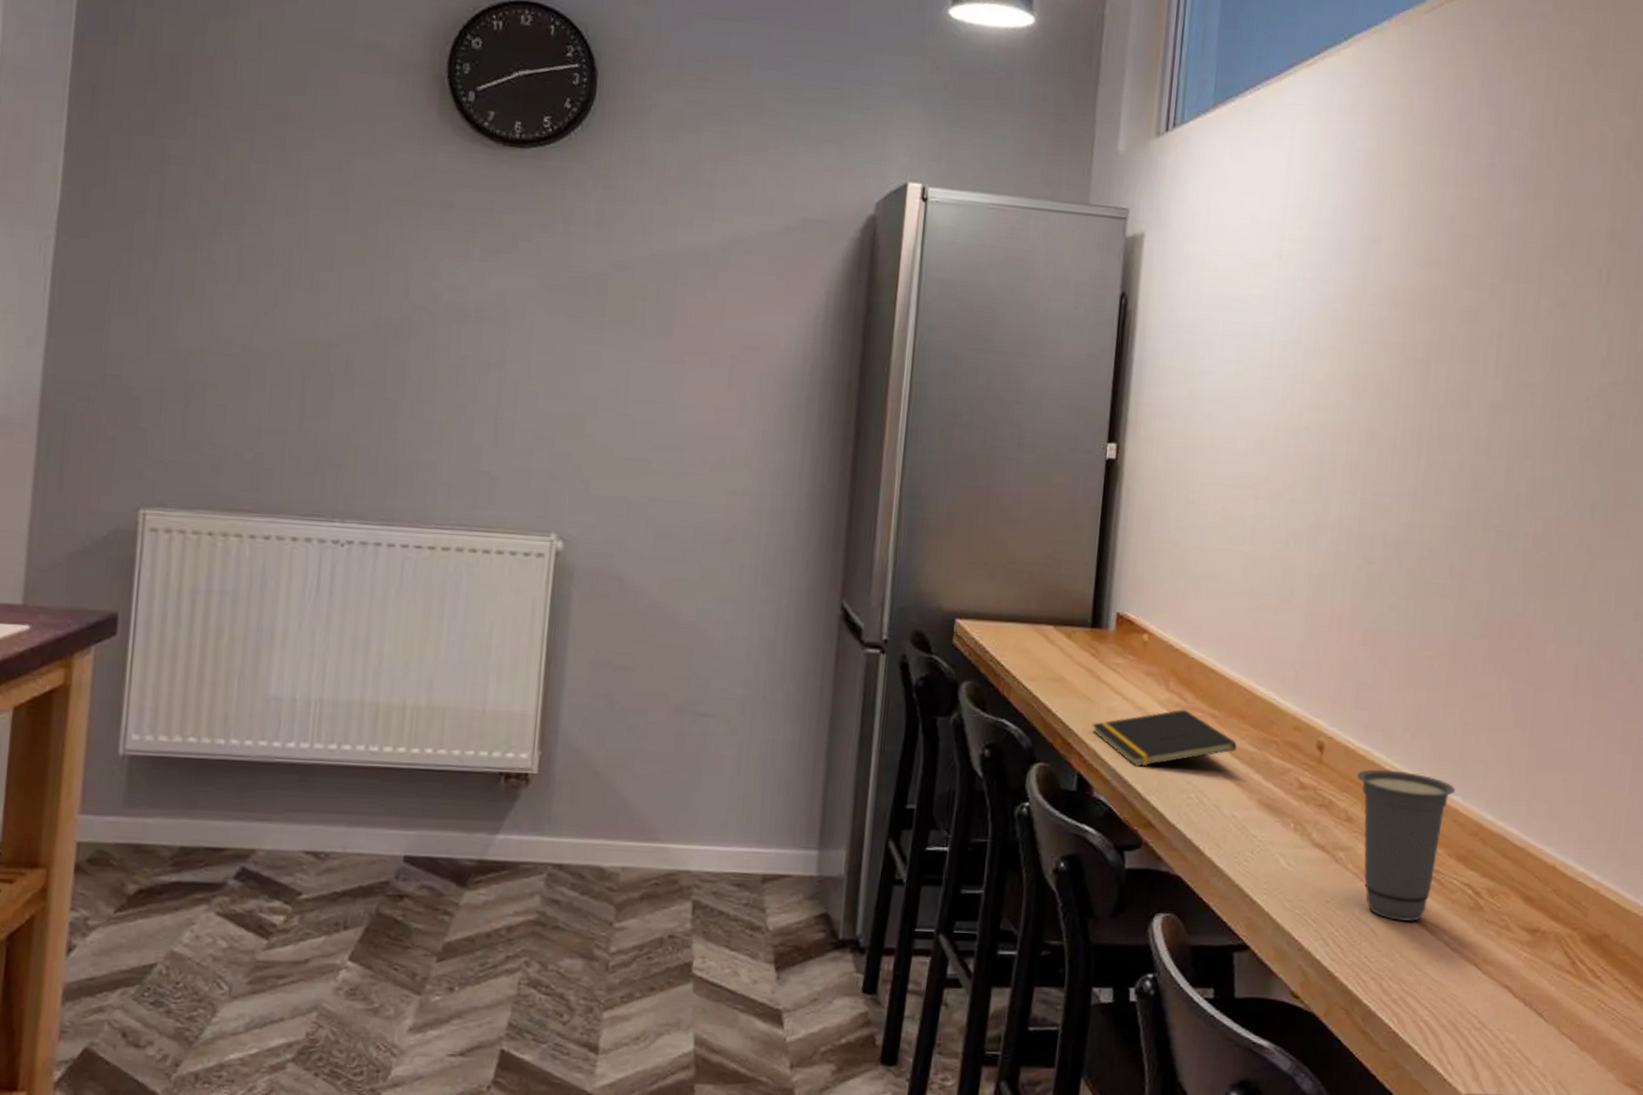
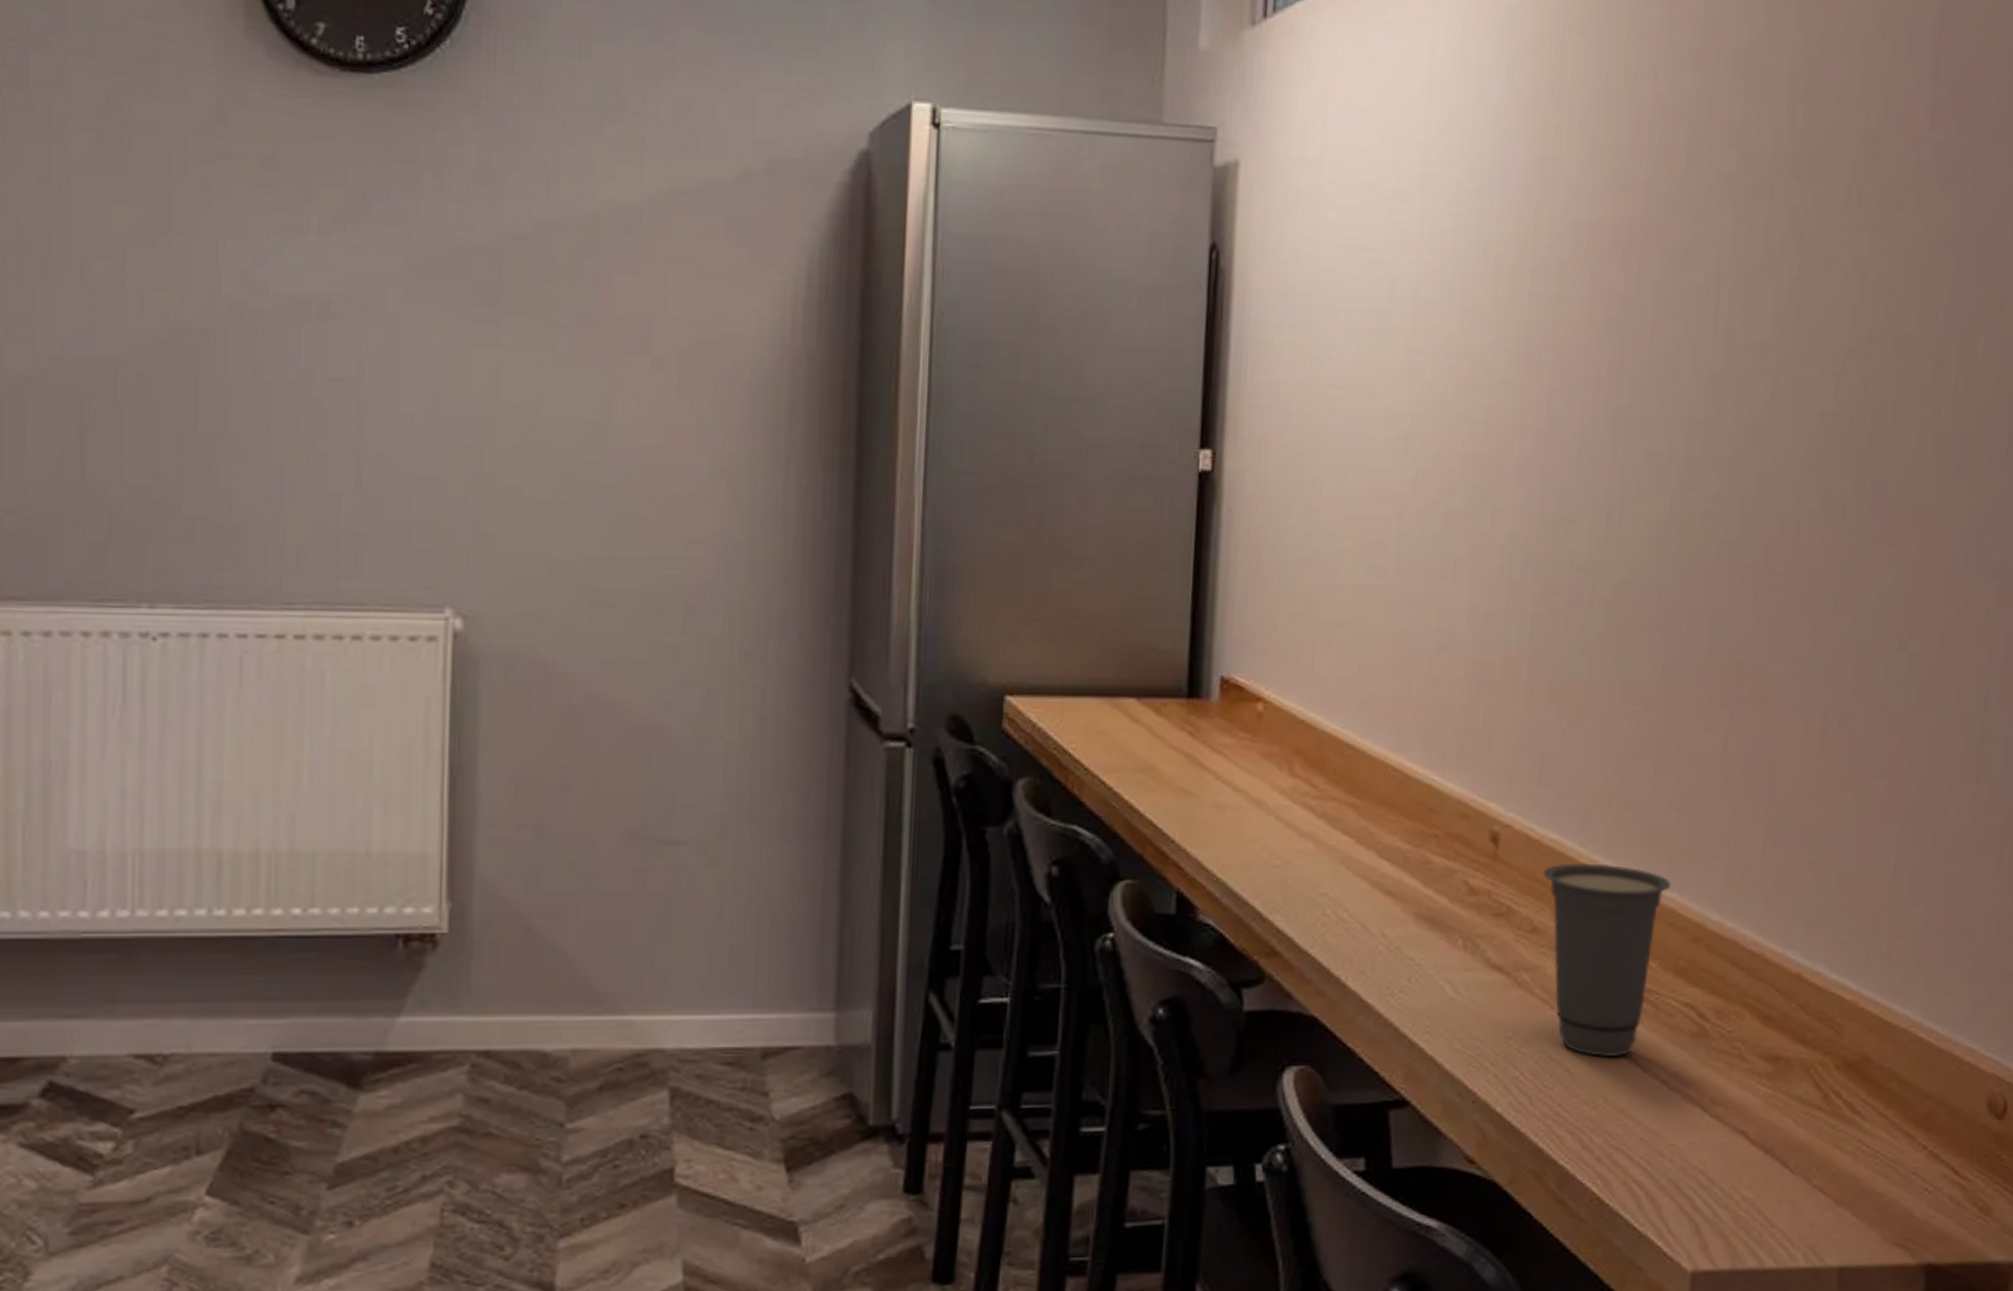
notepad: present [1092,709,1237,767] -> none [1193,799,1386,879]

